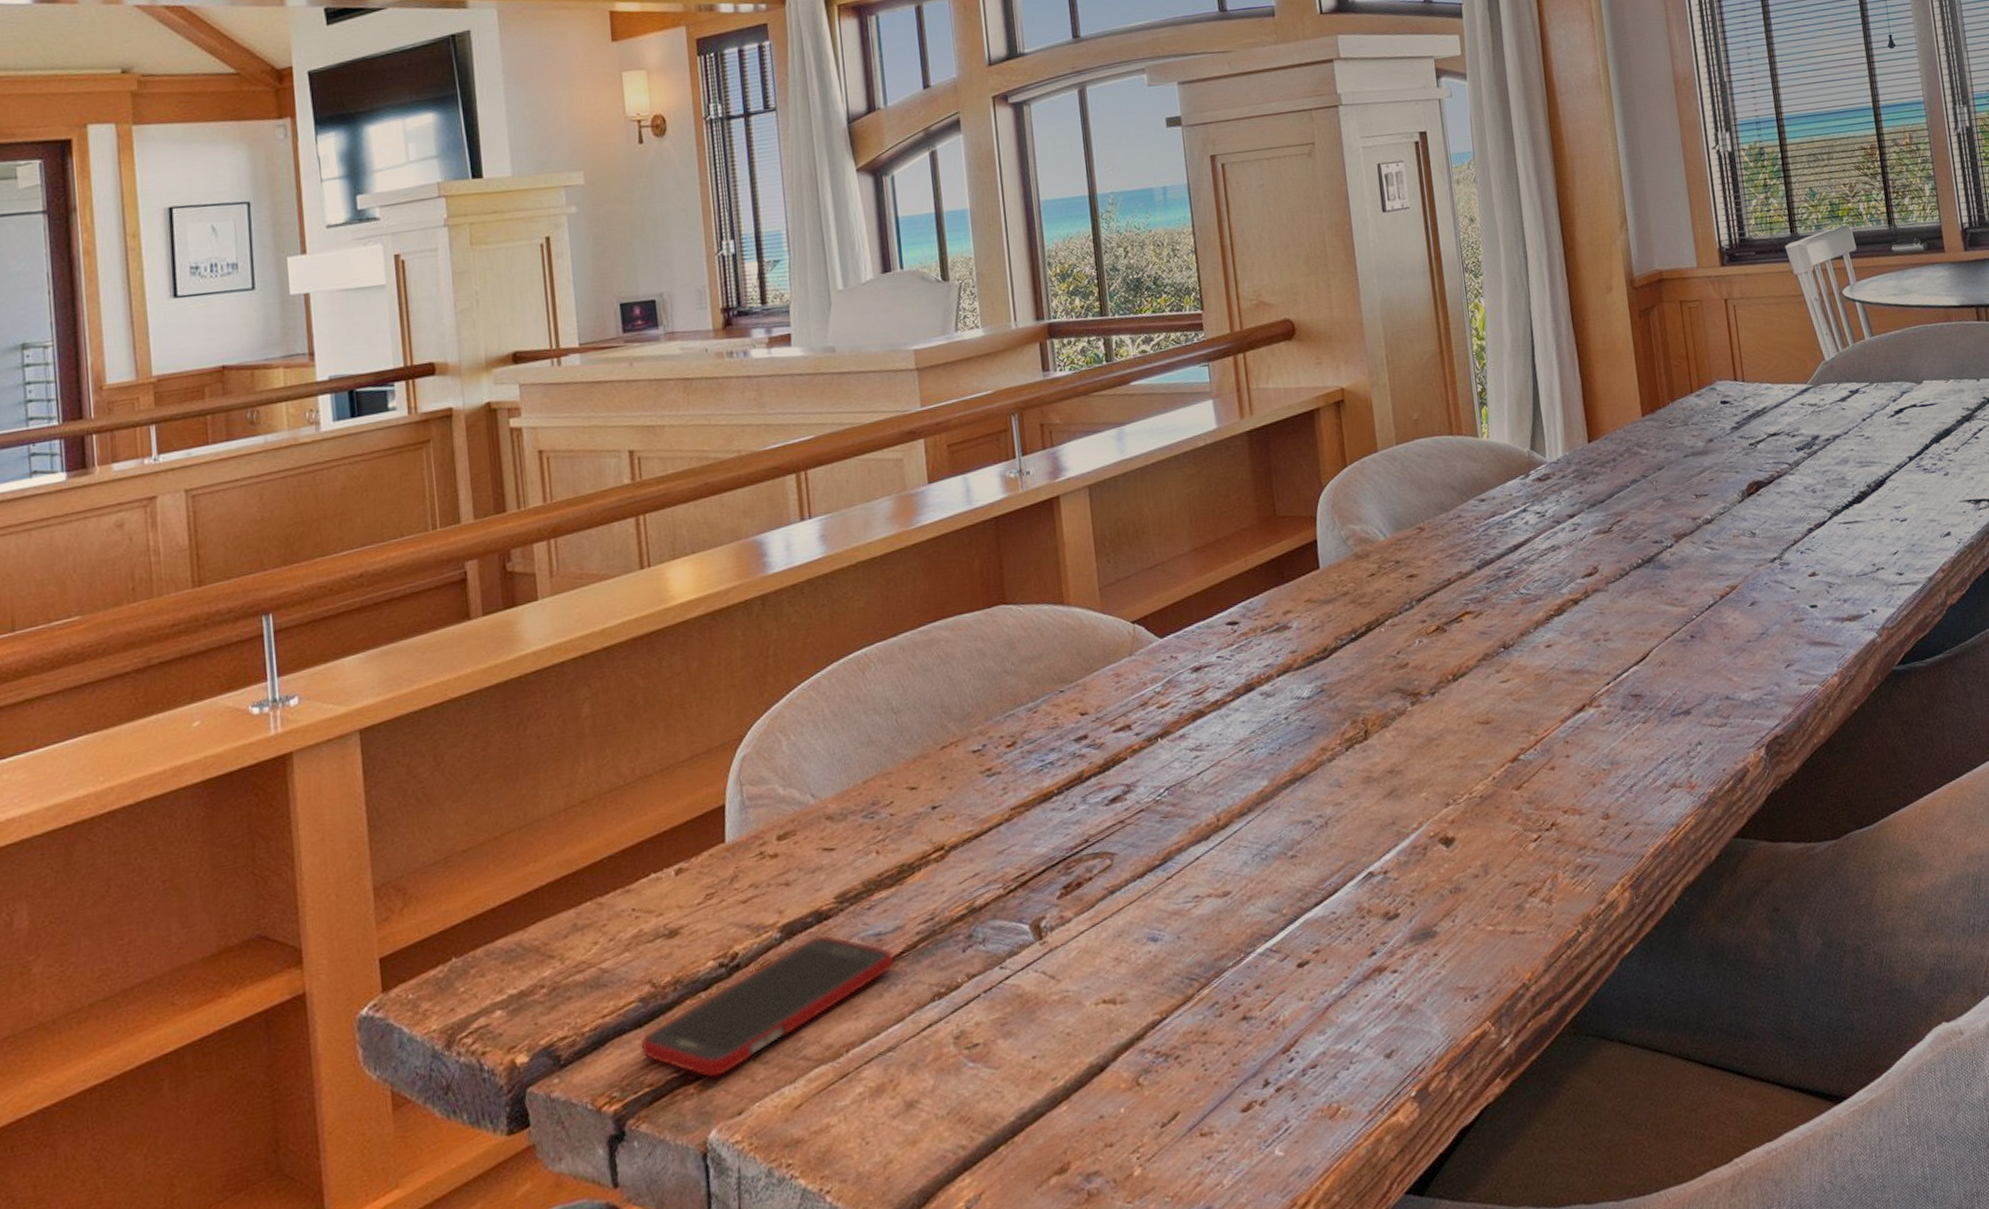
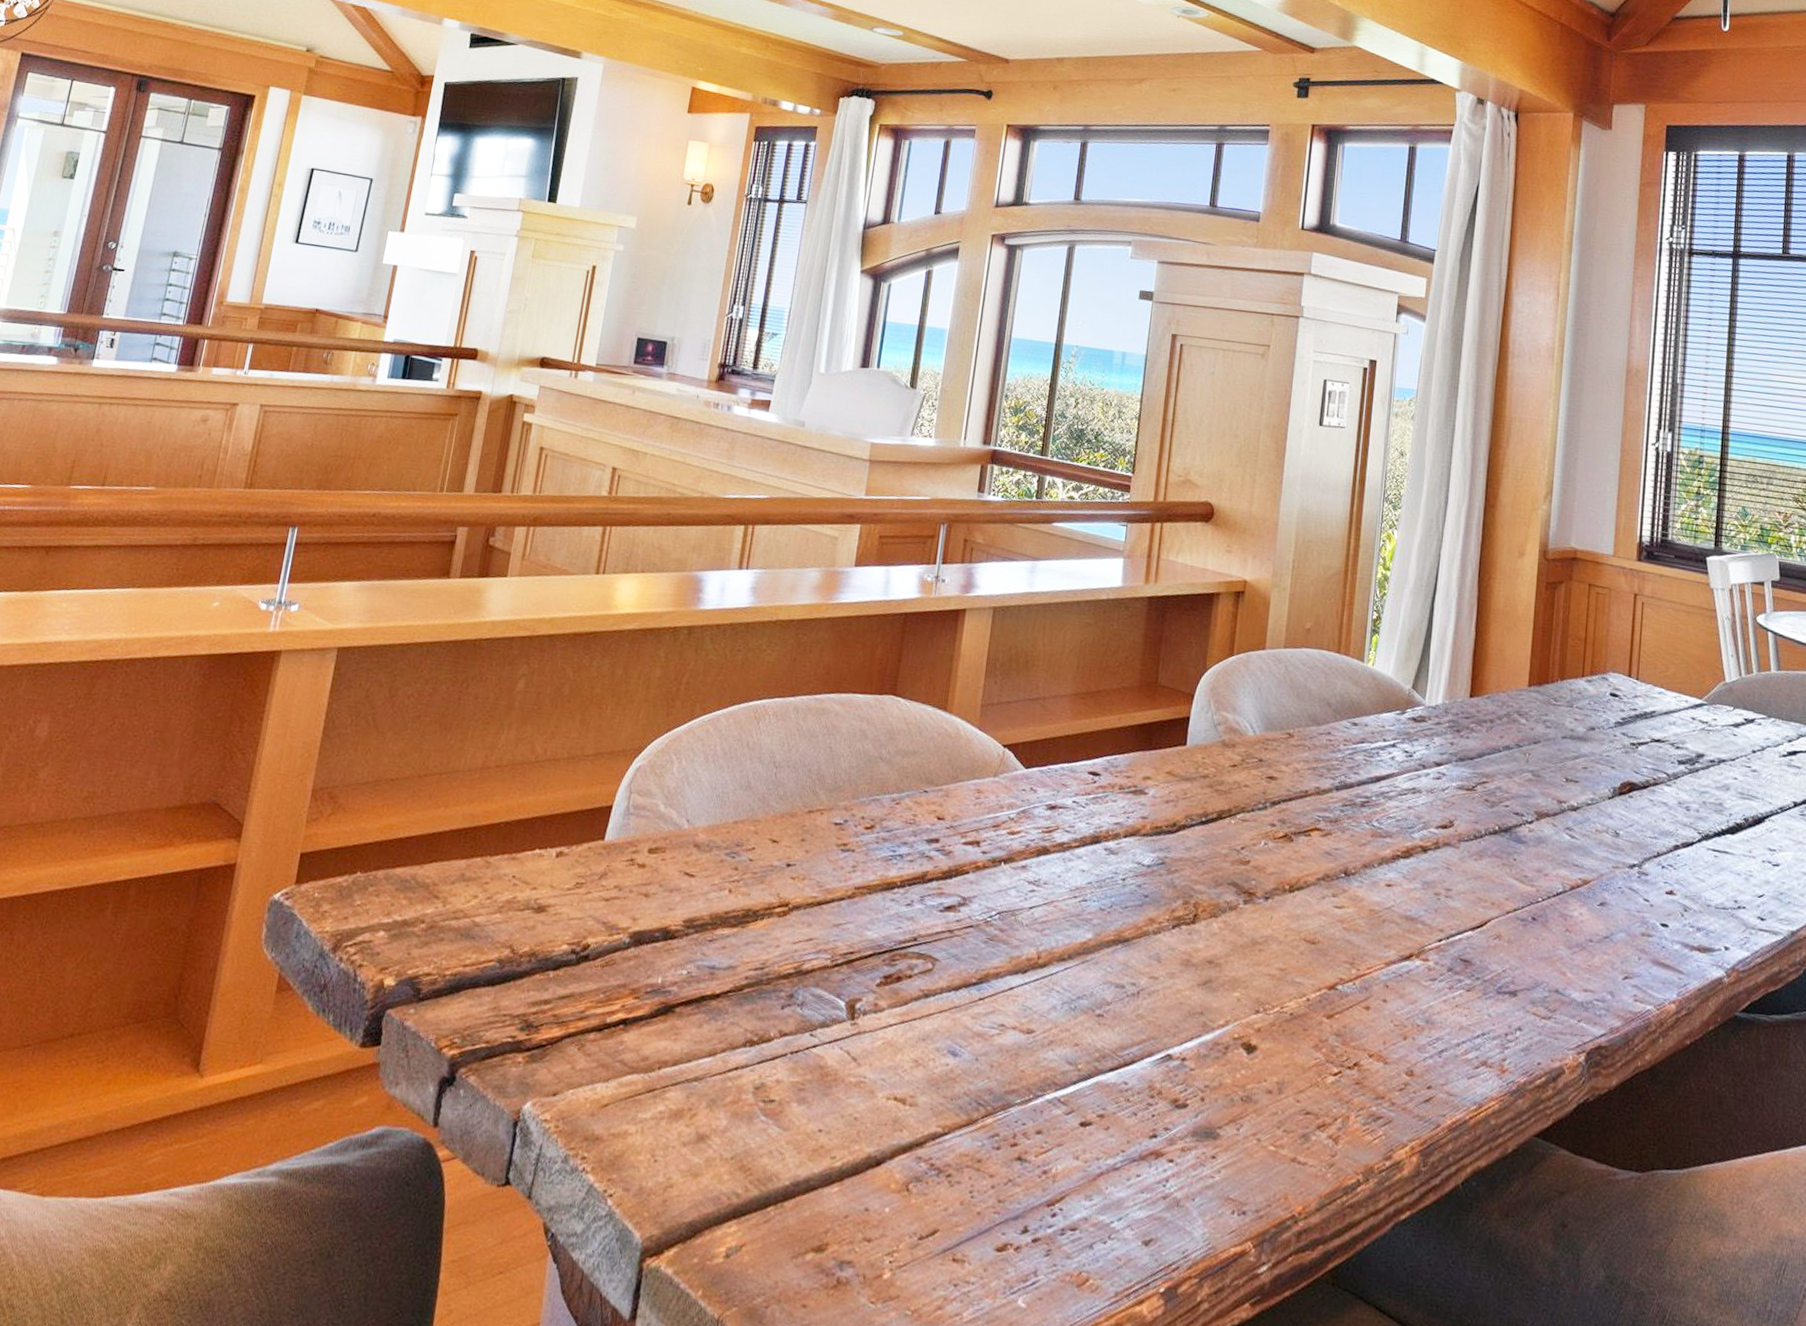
cell phone: present [639,934,896,1079] -> none [486,950,722,1055]

